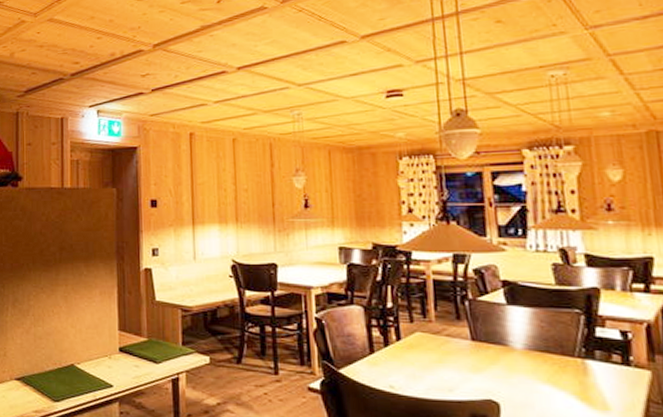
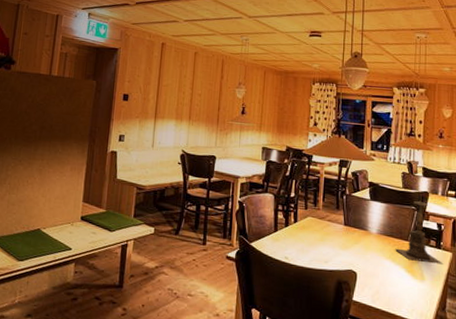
candle holder: none [555,292,639,388] -> present [395,195,444,265]

